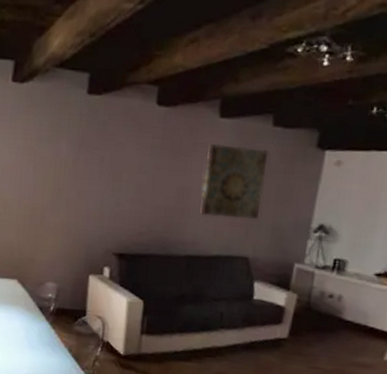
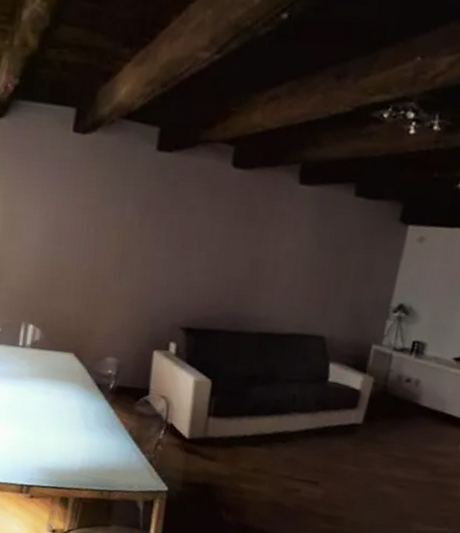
wall art: present [199,143,269,220] -> none [274,212,350,297]

